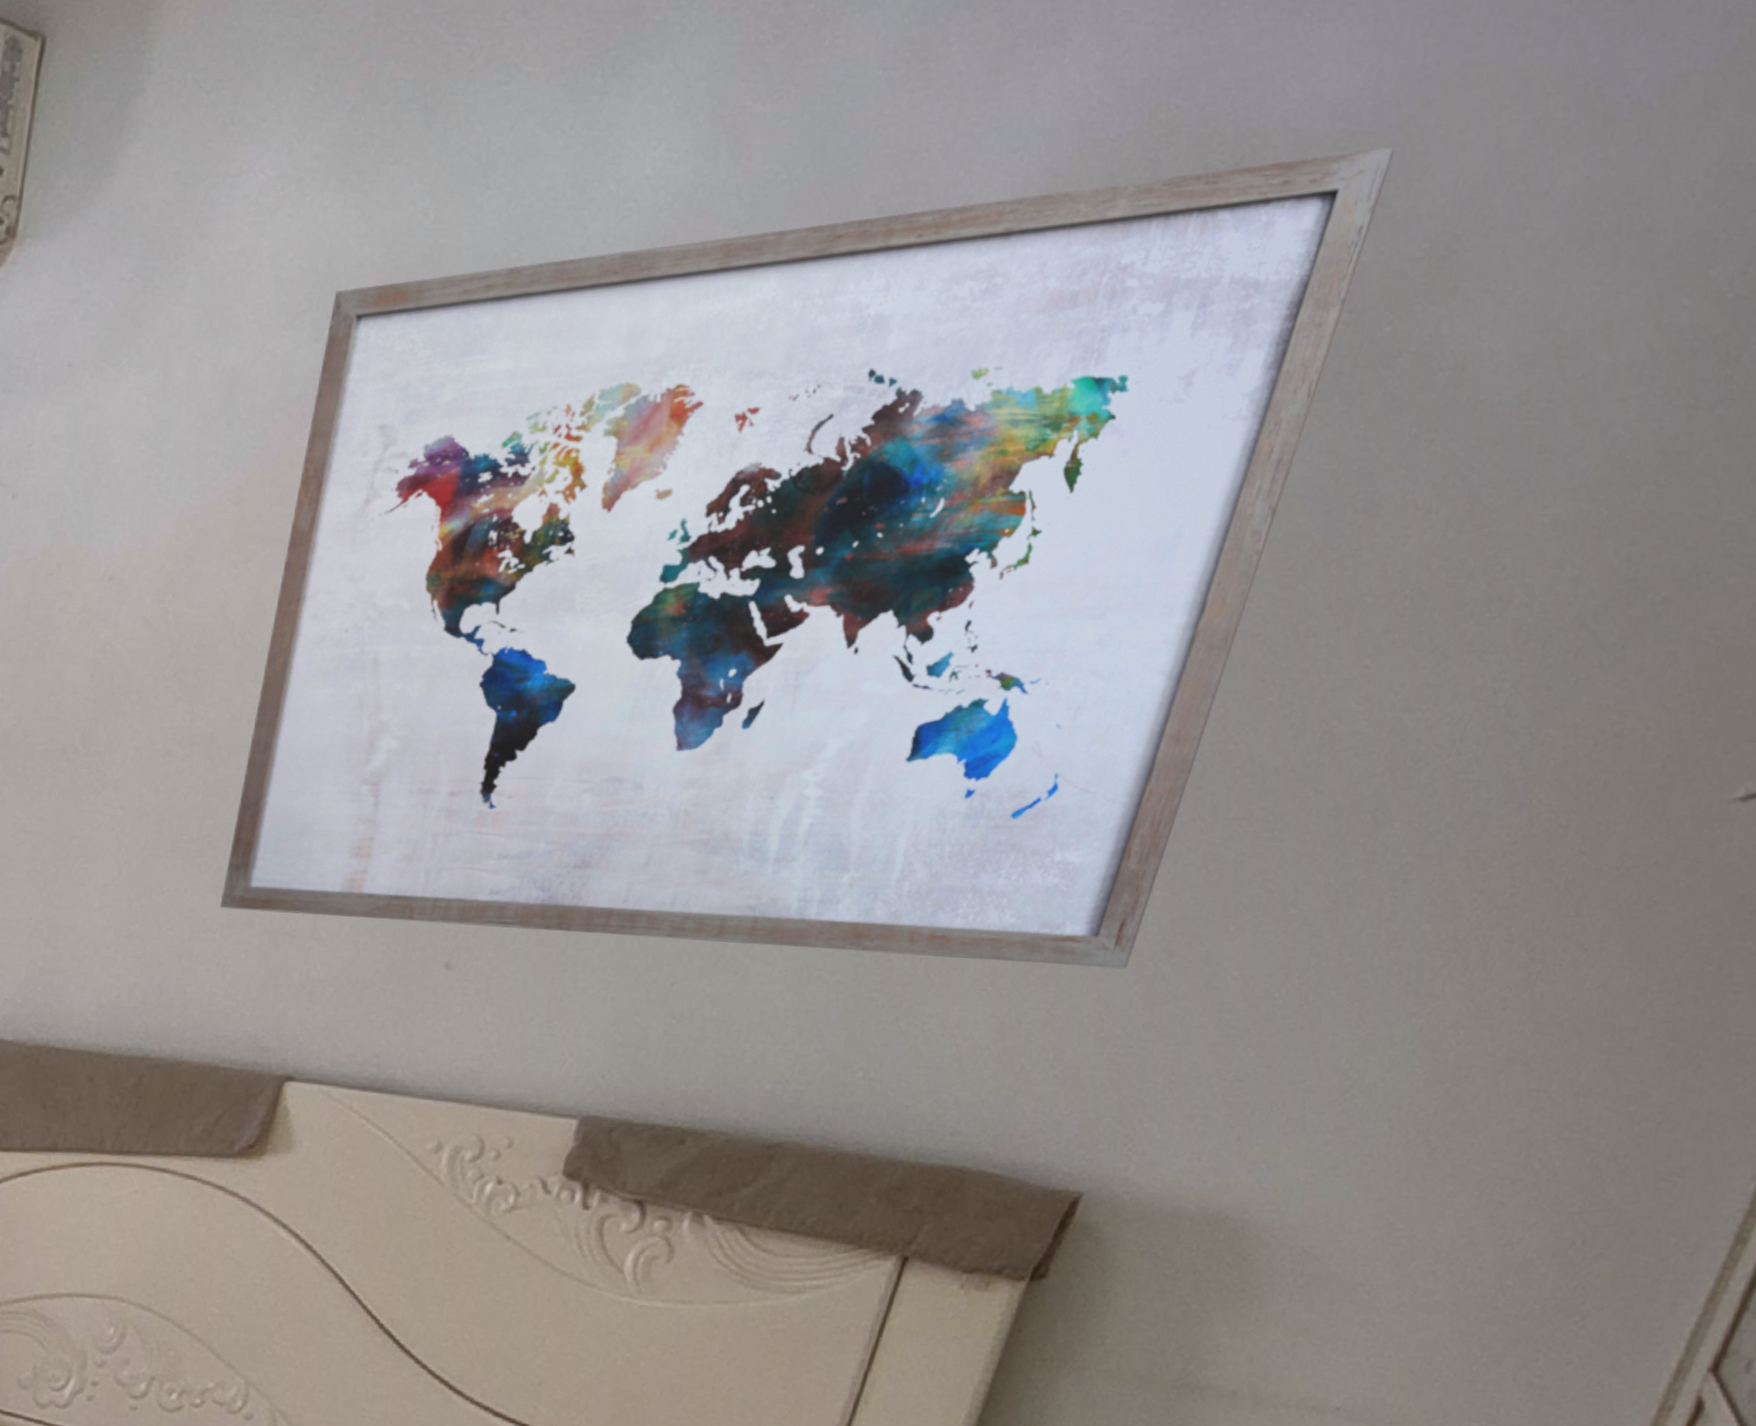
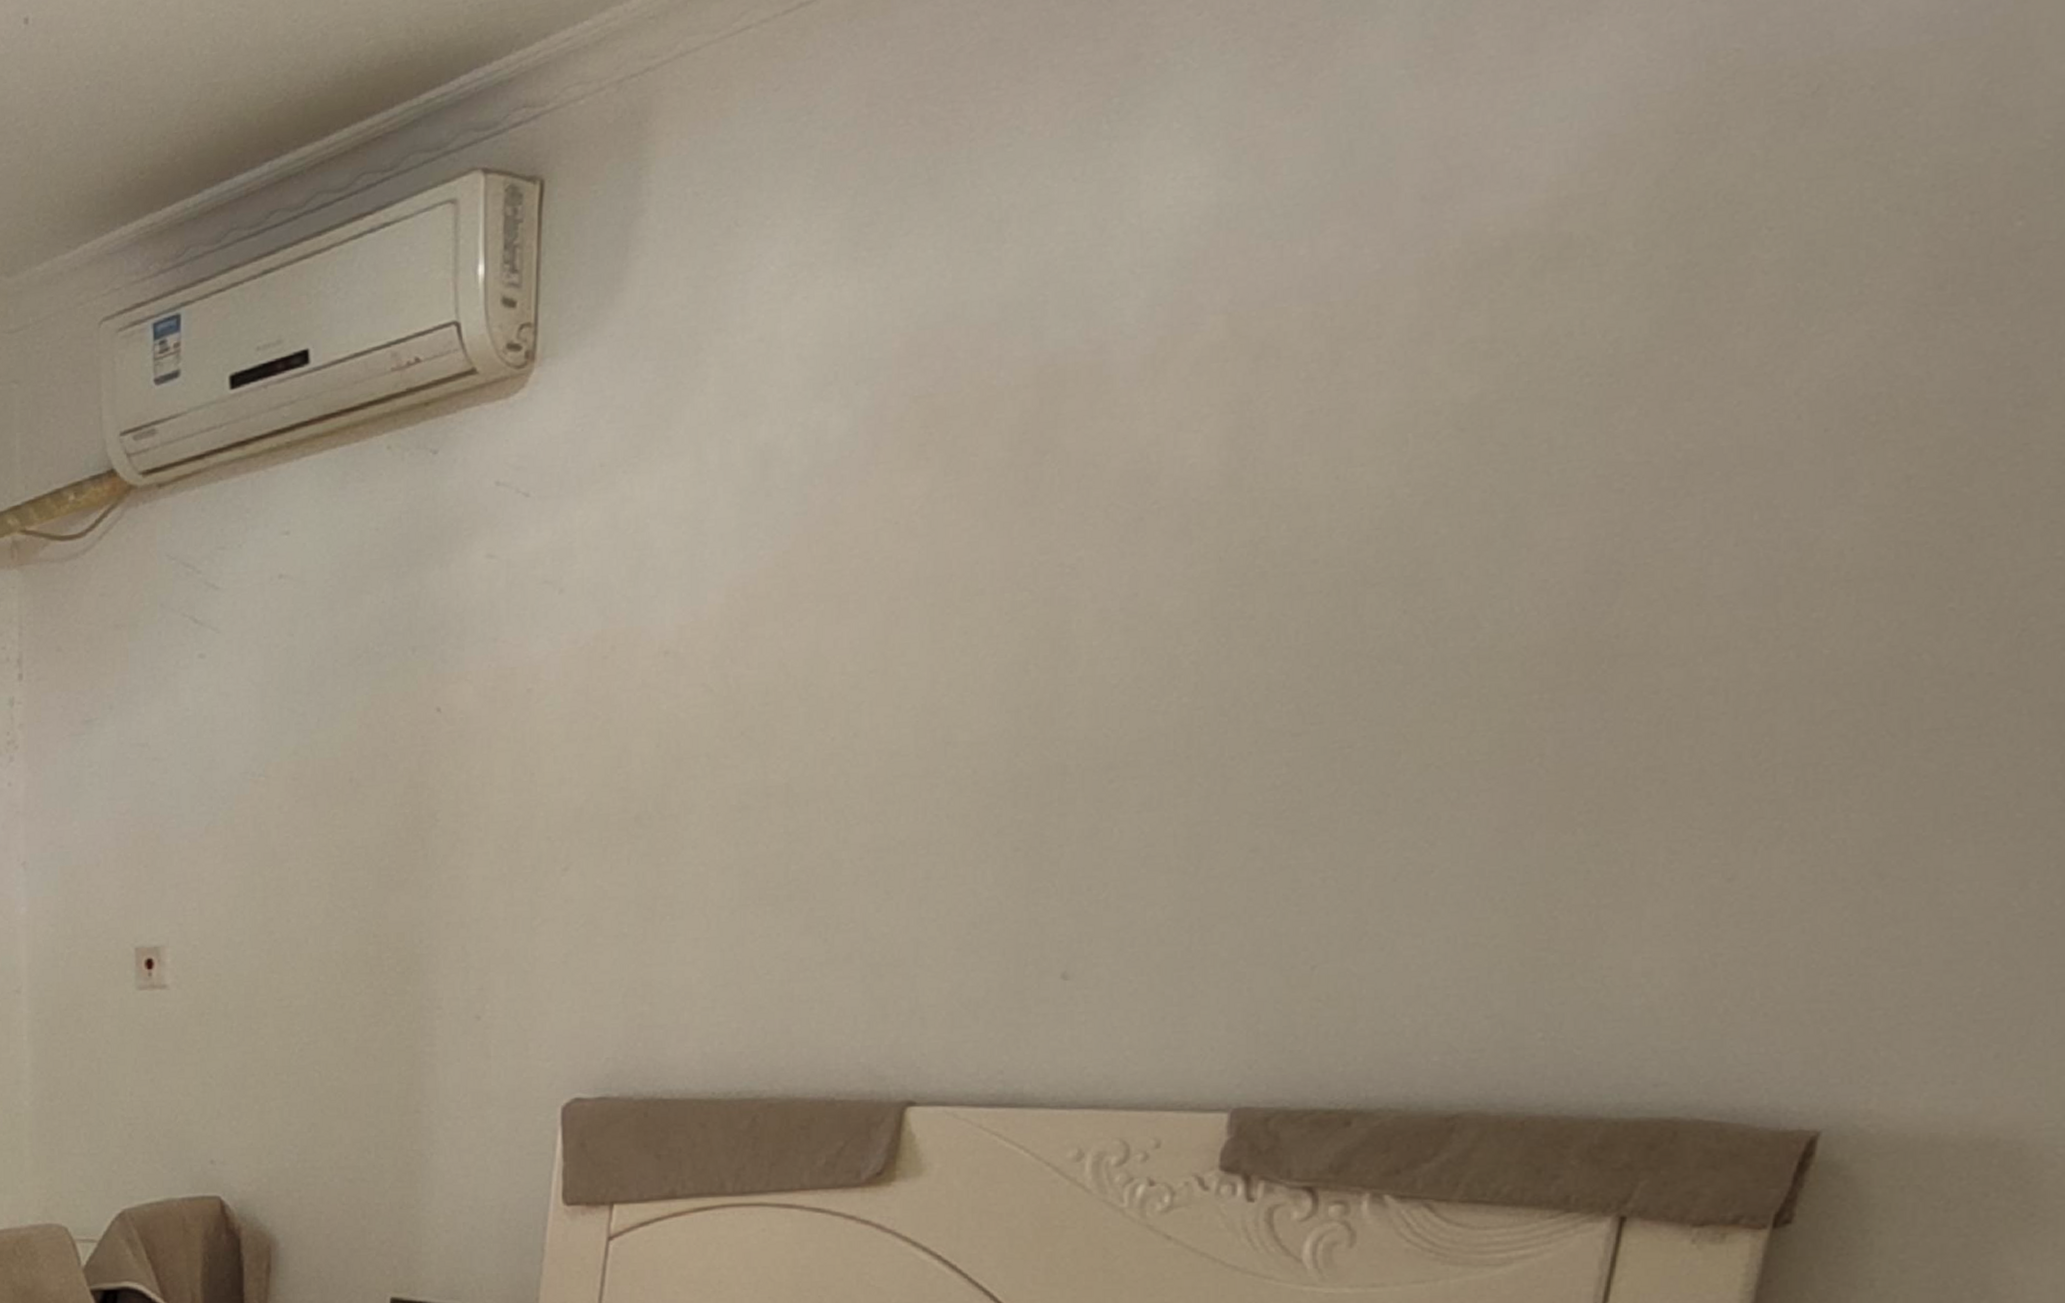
wall art: present [219,147,1395,969] -> none [816,48,1995,948]

